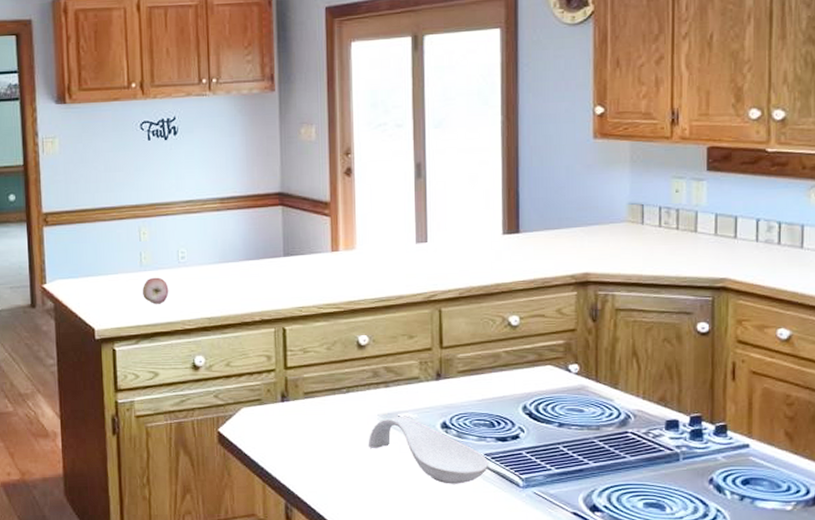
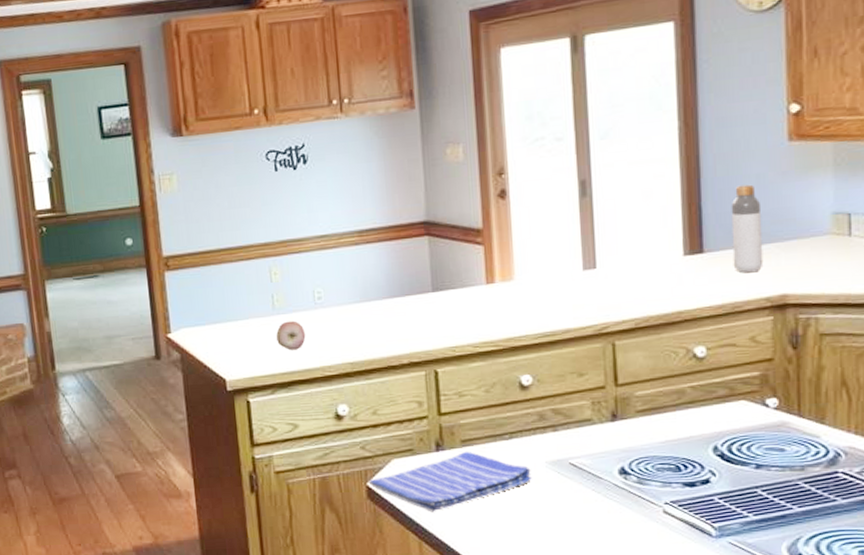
dish towel: none [219,402,366,458] -> present [368,451,533,513]
spoon rest: present [368,417,489,484] -> none [535,463,676,536]
bottle: none [544,175,570,253] -> present [731,184,764,273]

